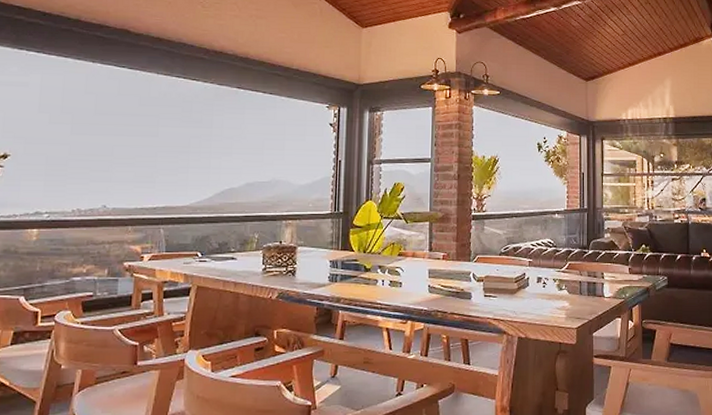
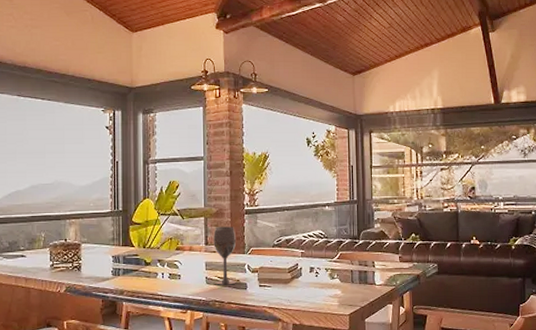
wine glass: none [437,232,462,294] -> present [212,227,237,285]

